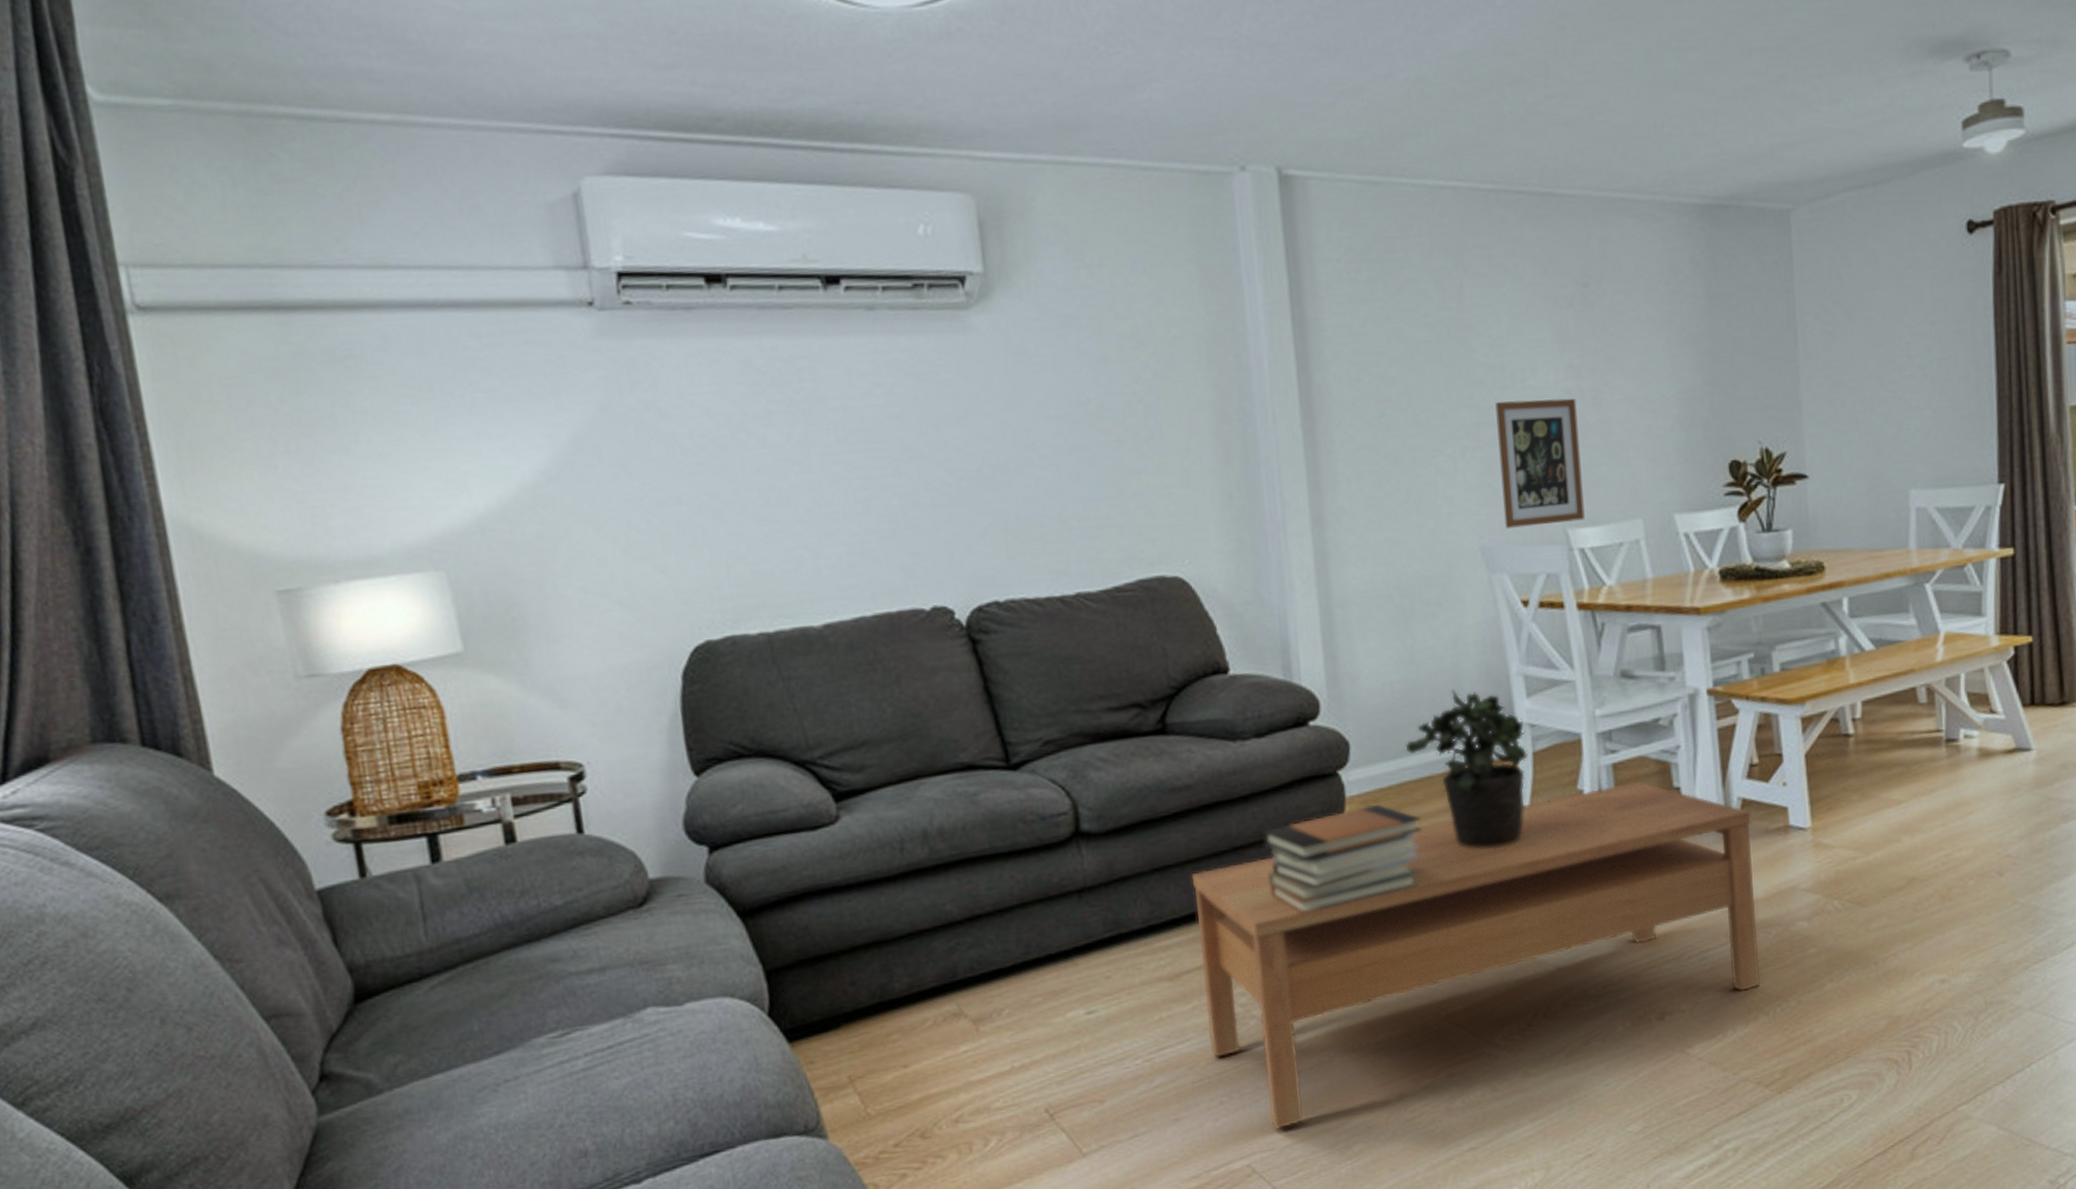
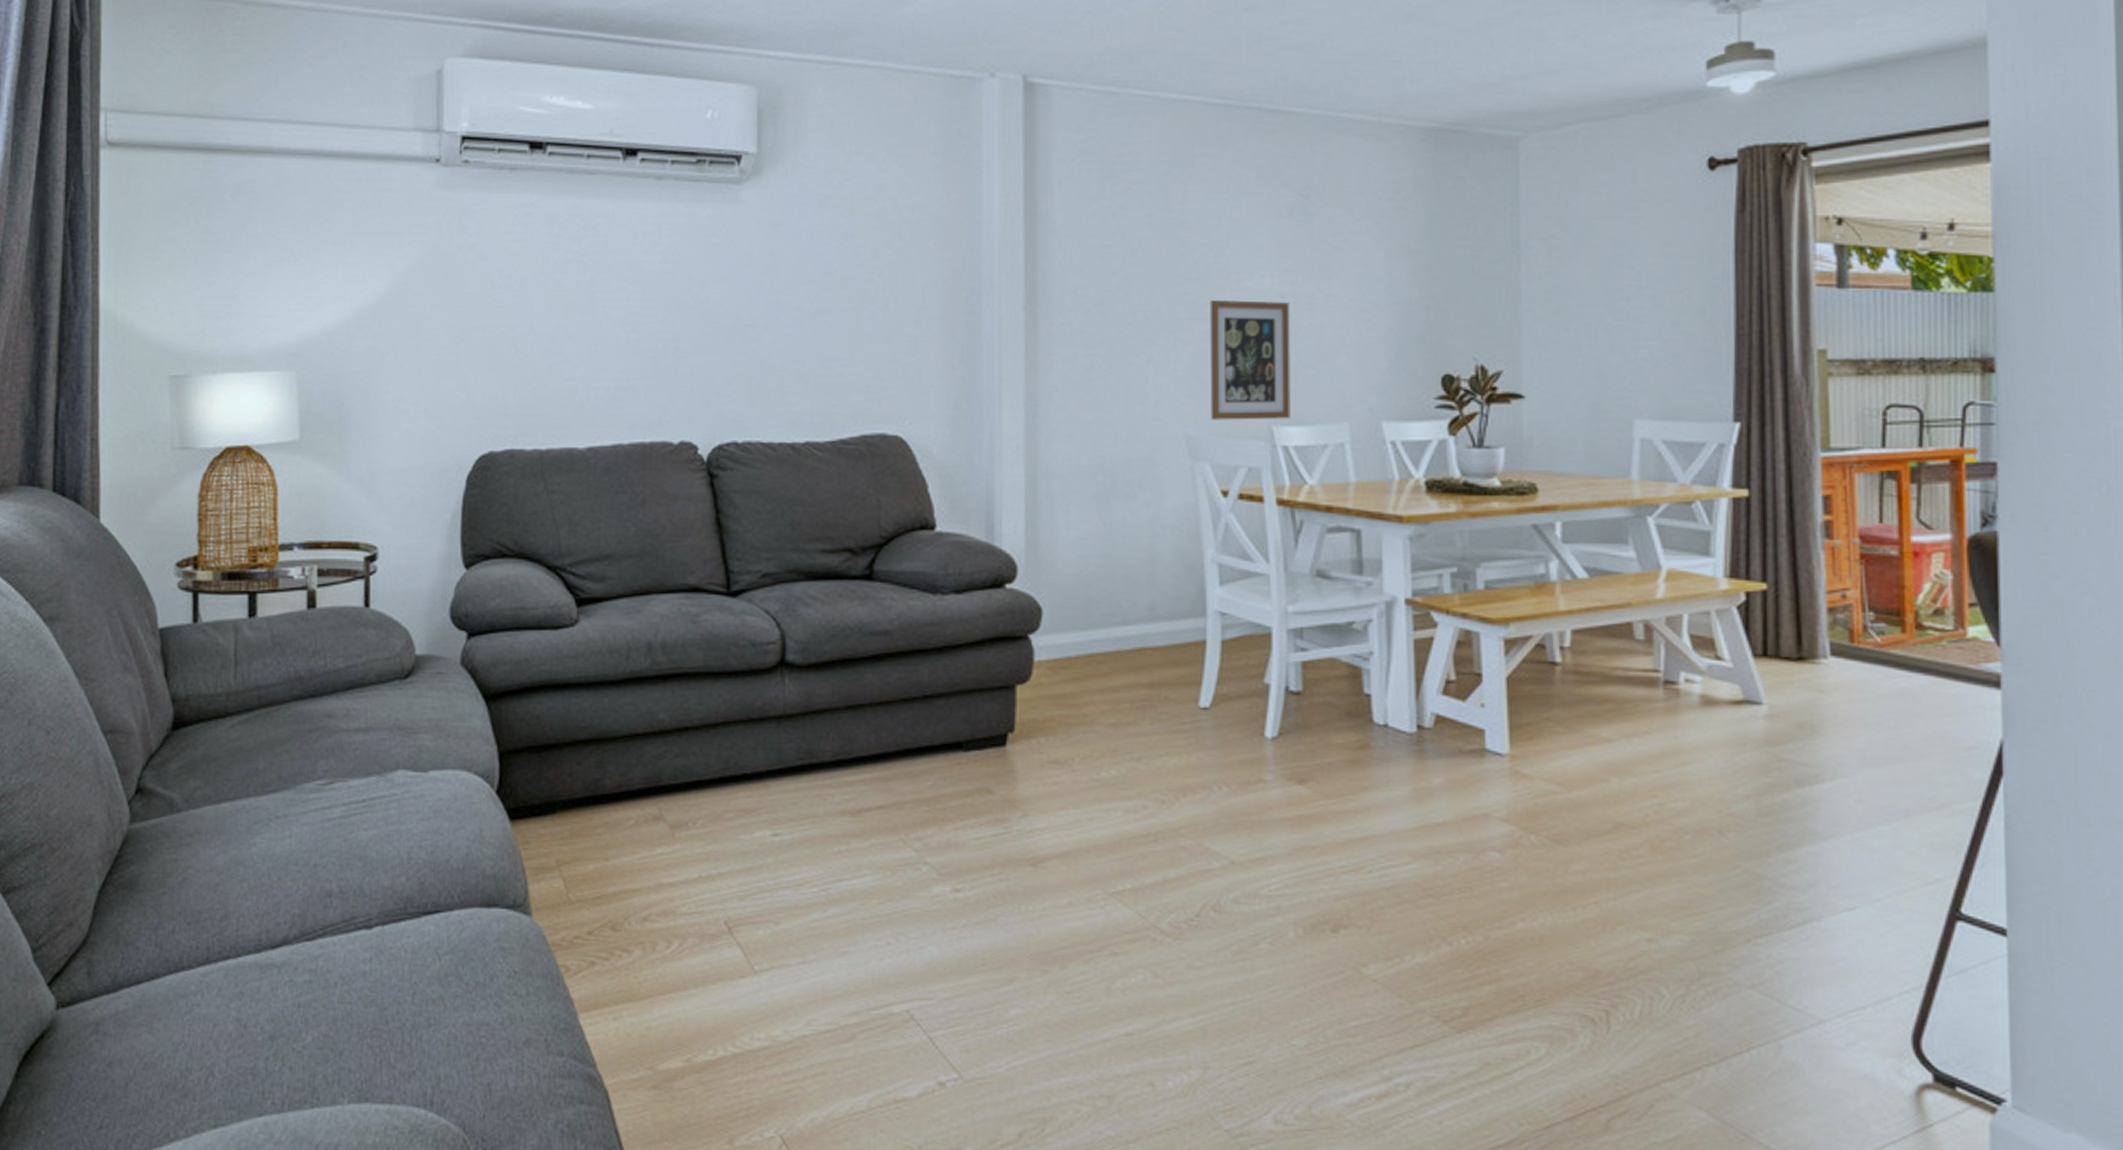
coffee table: present [1191,781,1761,1129] -> none [882,682,1445,979]
book stack: present [1263,804,1422,914] -> none [952,671,1105,769]
potted plant: present [1405,690,1528,849] -> none [1095,570,1216,731]

